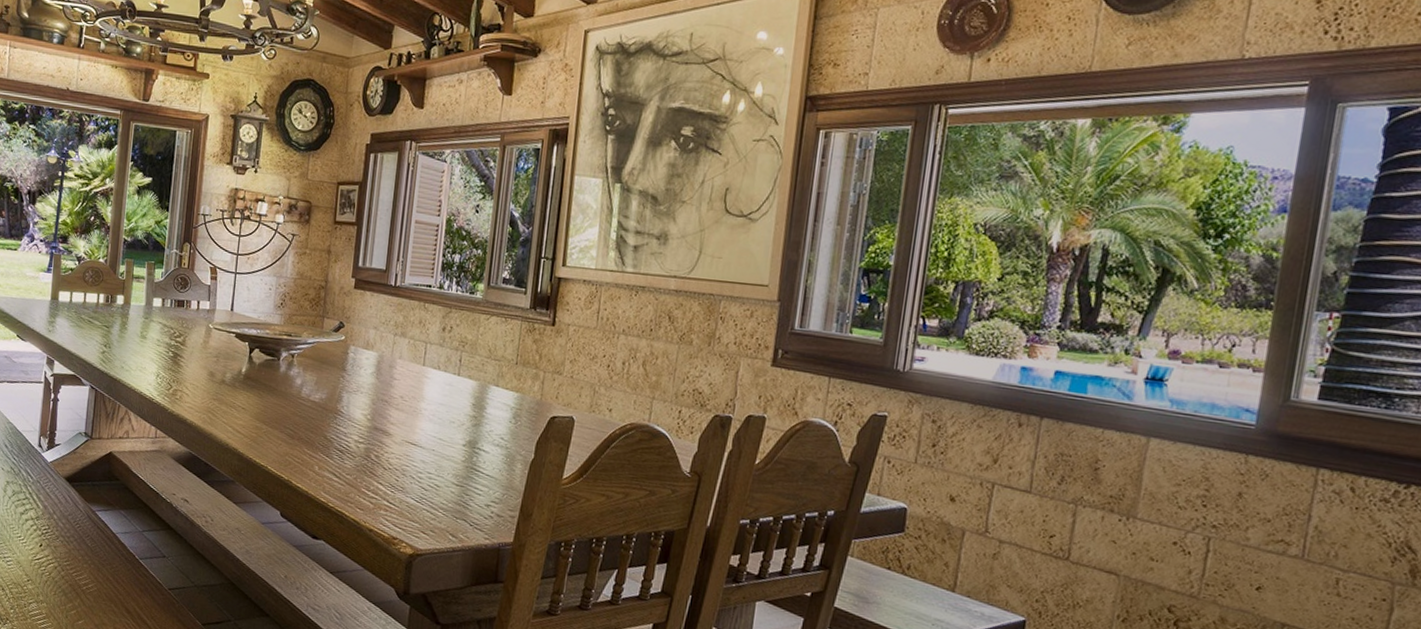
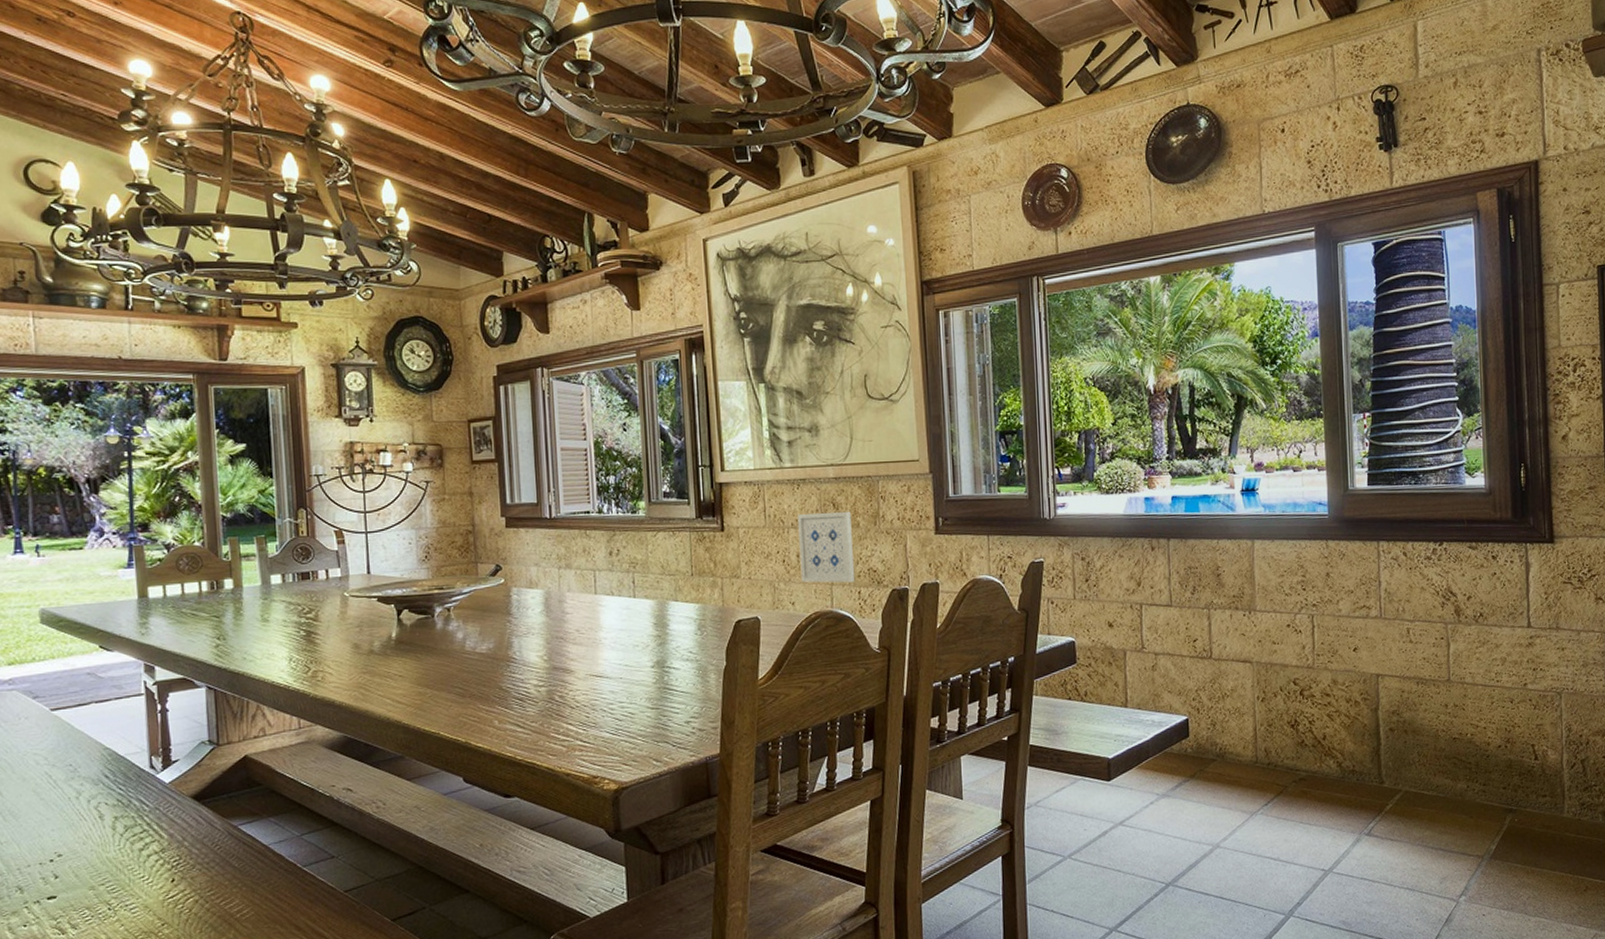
wall art: none [622,322,686,400] -> present [798,511,855,583]

